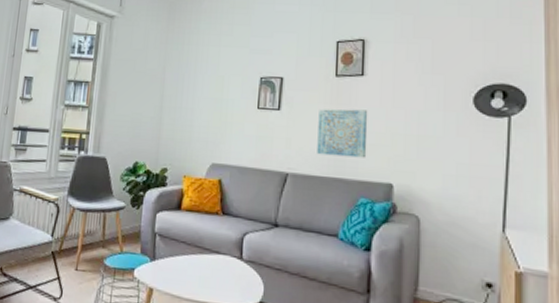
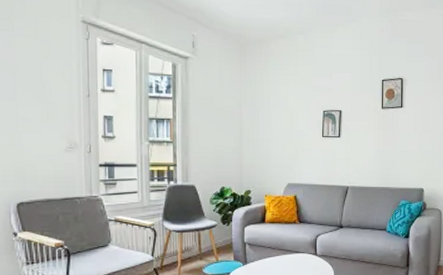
wall art: present [317,109,368,158] -> none [369,134,406,171]

